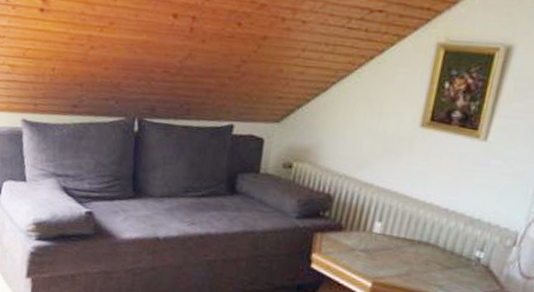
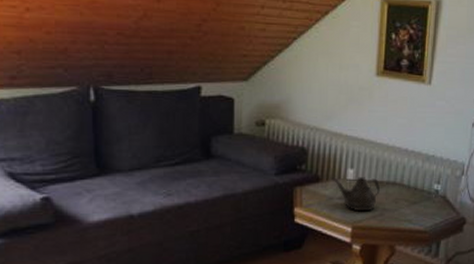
teapot: none [354,228,410,269] -> present [330,177,381,212]

